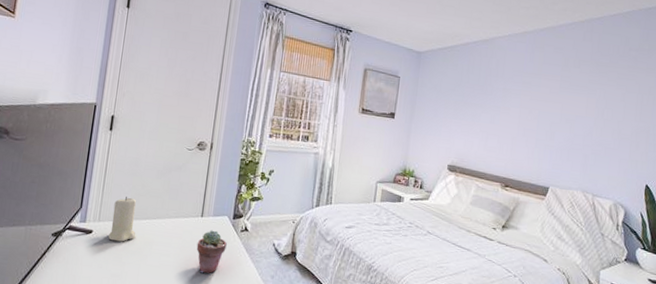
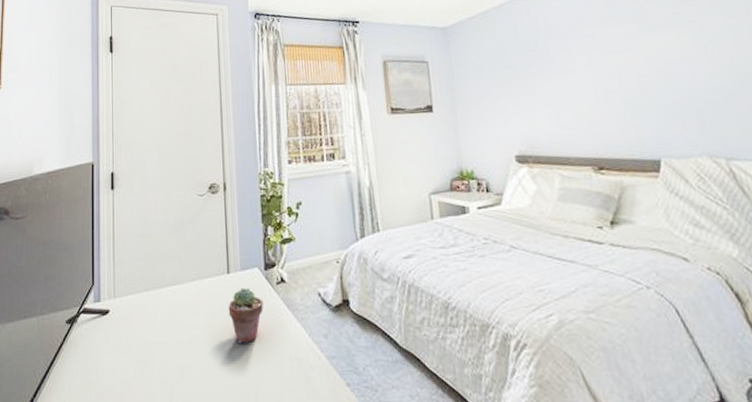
candle: present [108,196,137,242] -> none [127,262,158,319]

